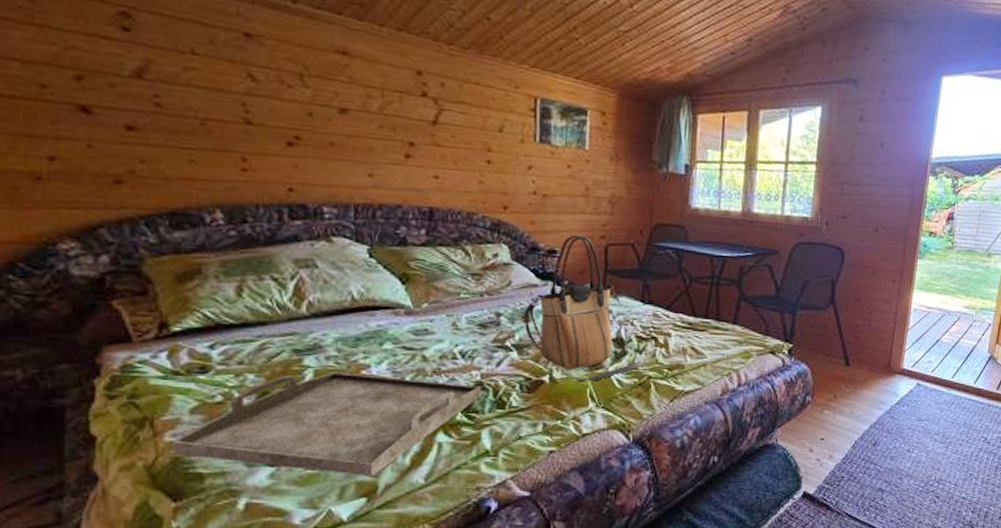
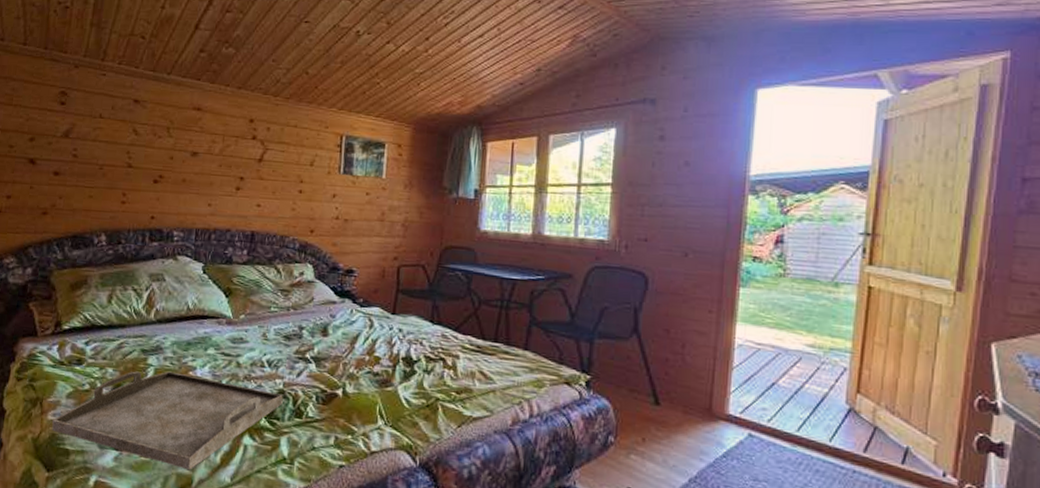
tote bag: present [524,234,643,382] -> none [323,256,431,399]

